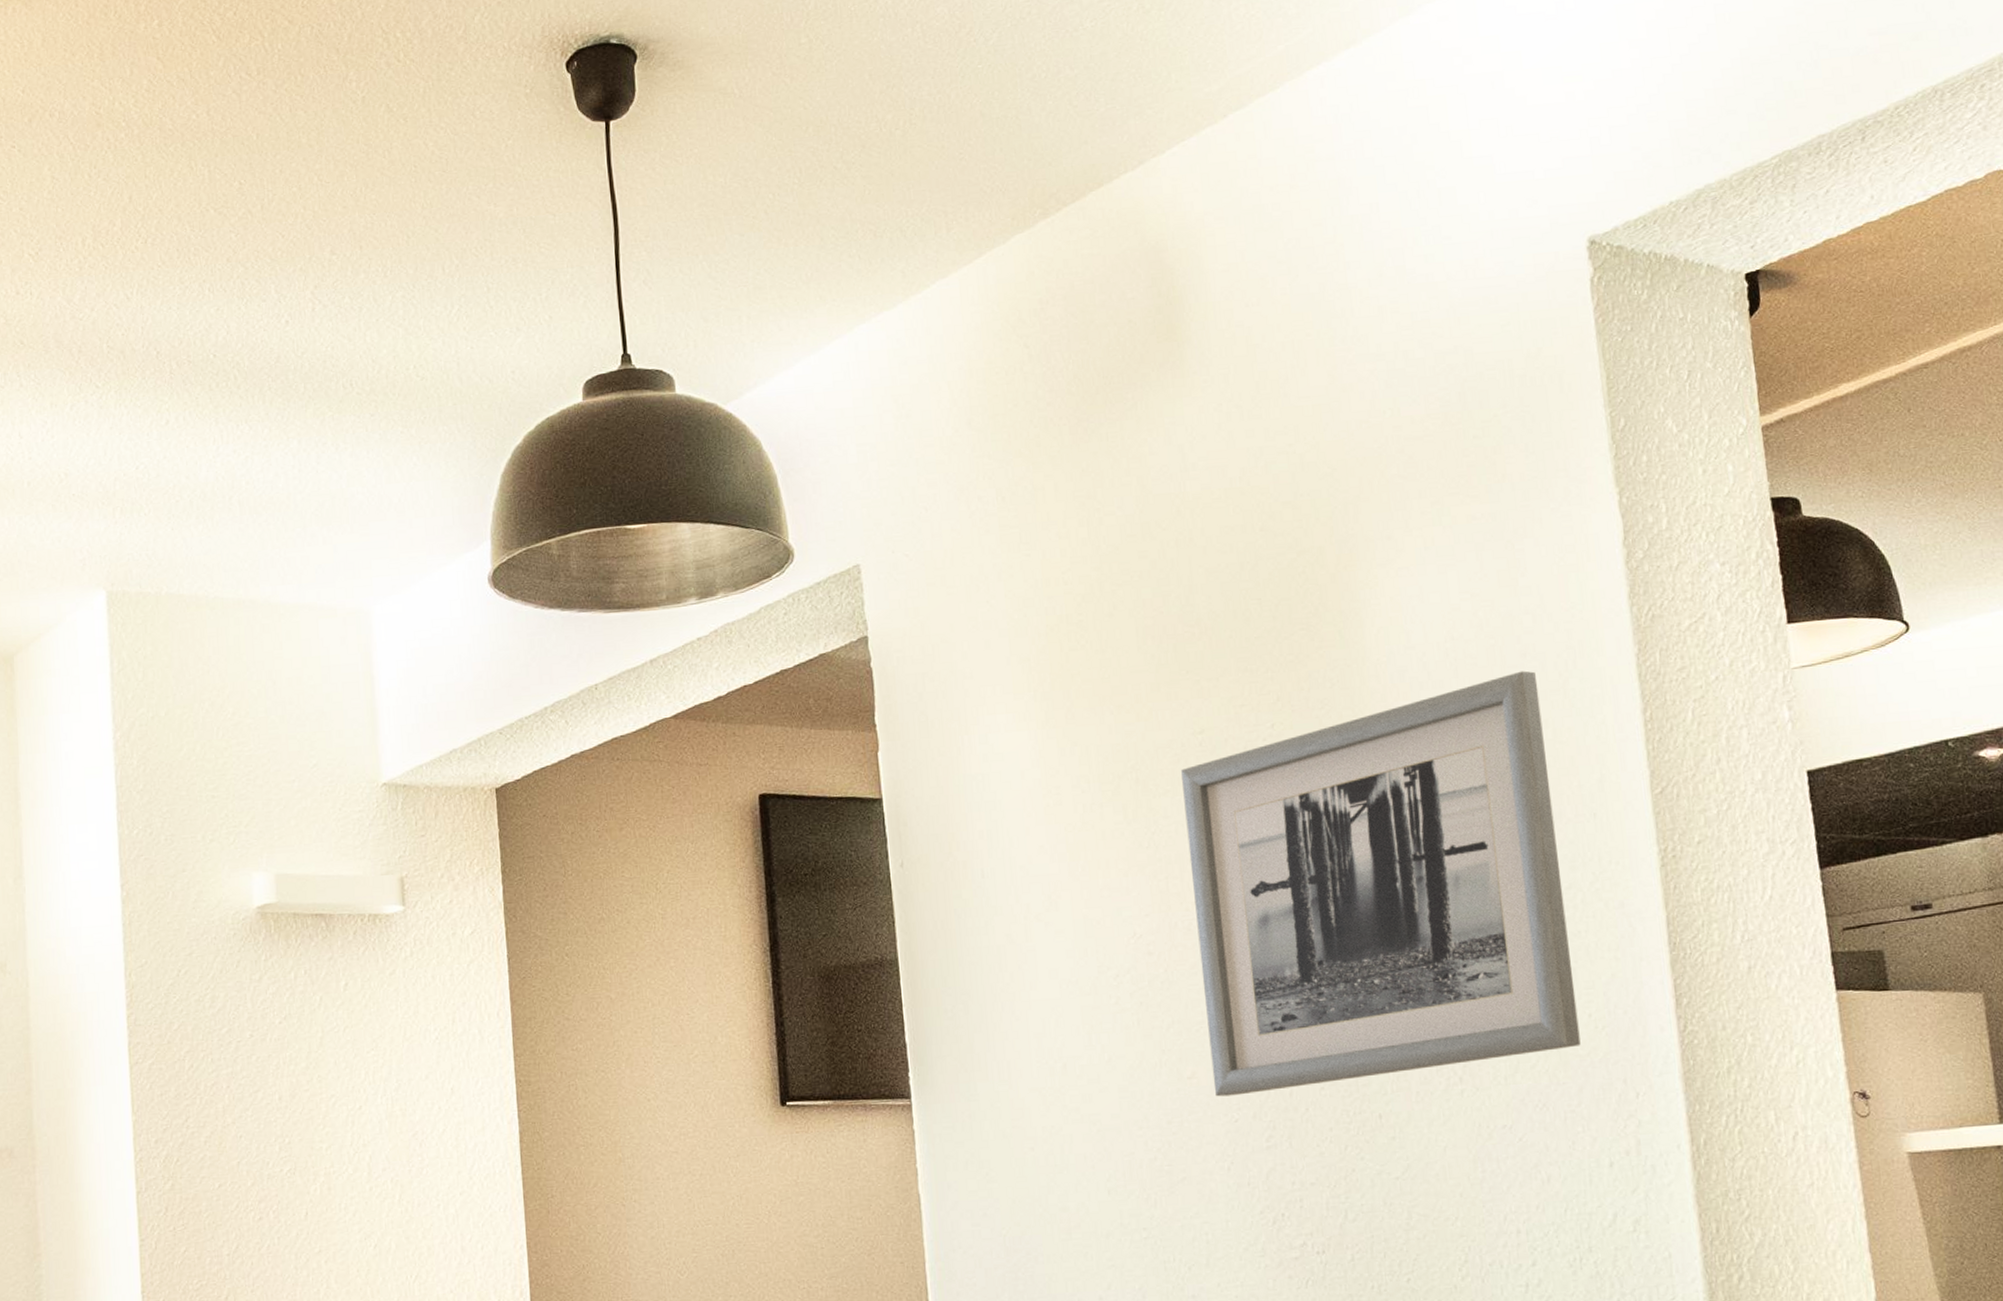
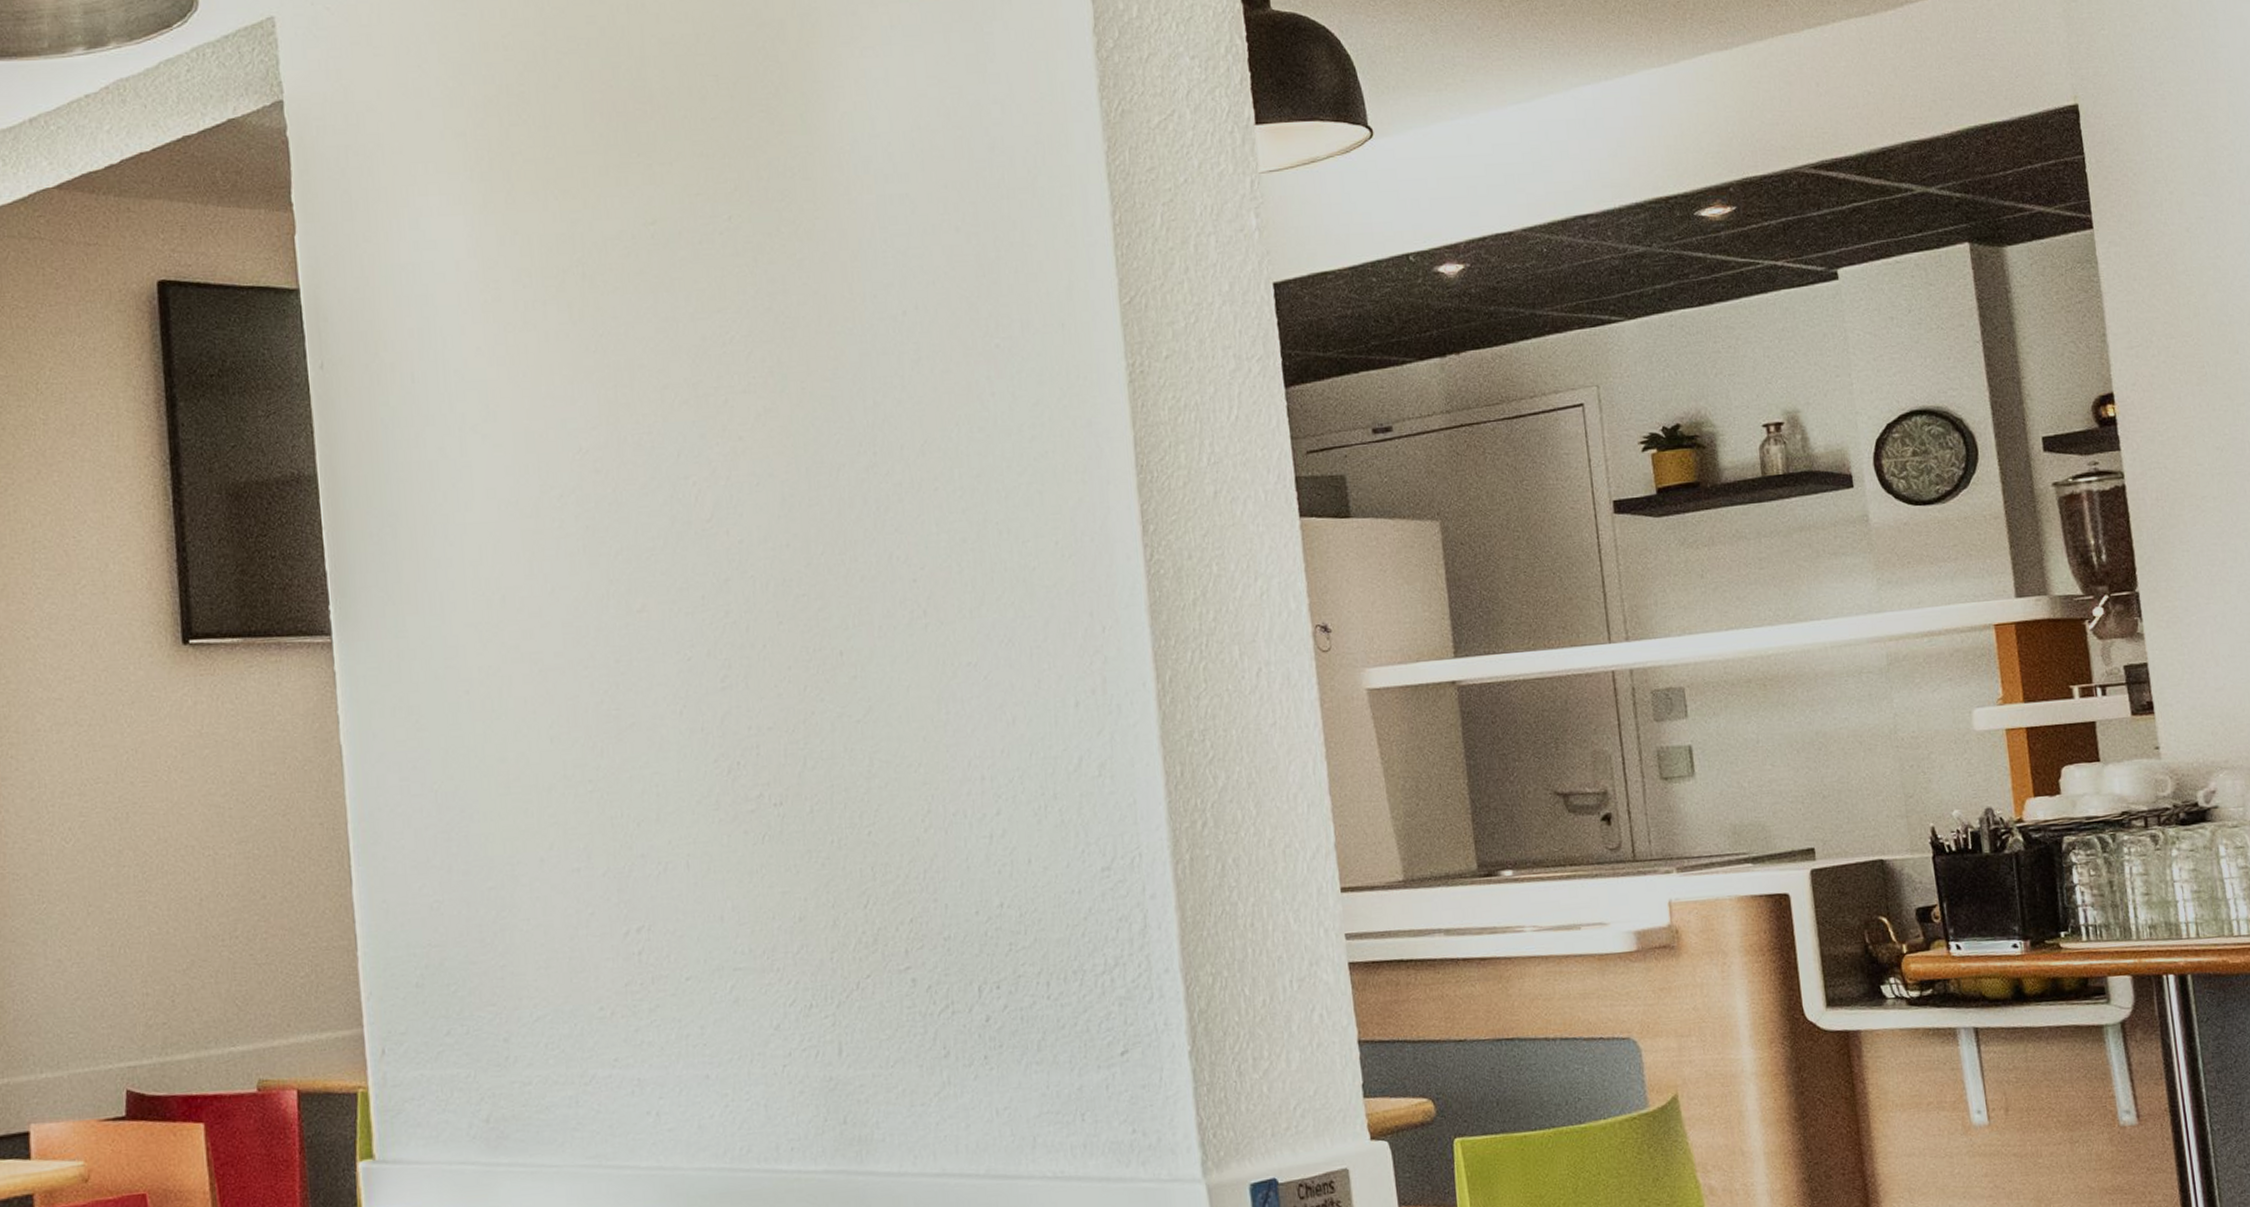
wall art: present [1181,670,1581,1097] -> none [631,165,1047,632]

